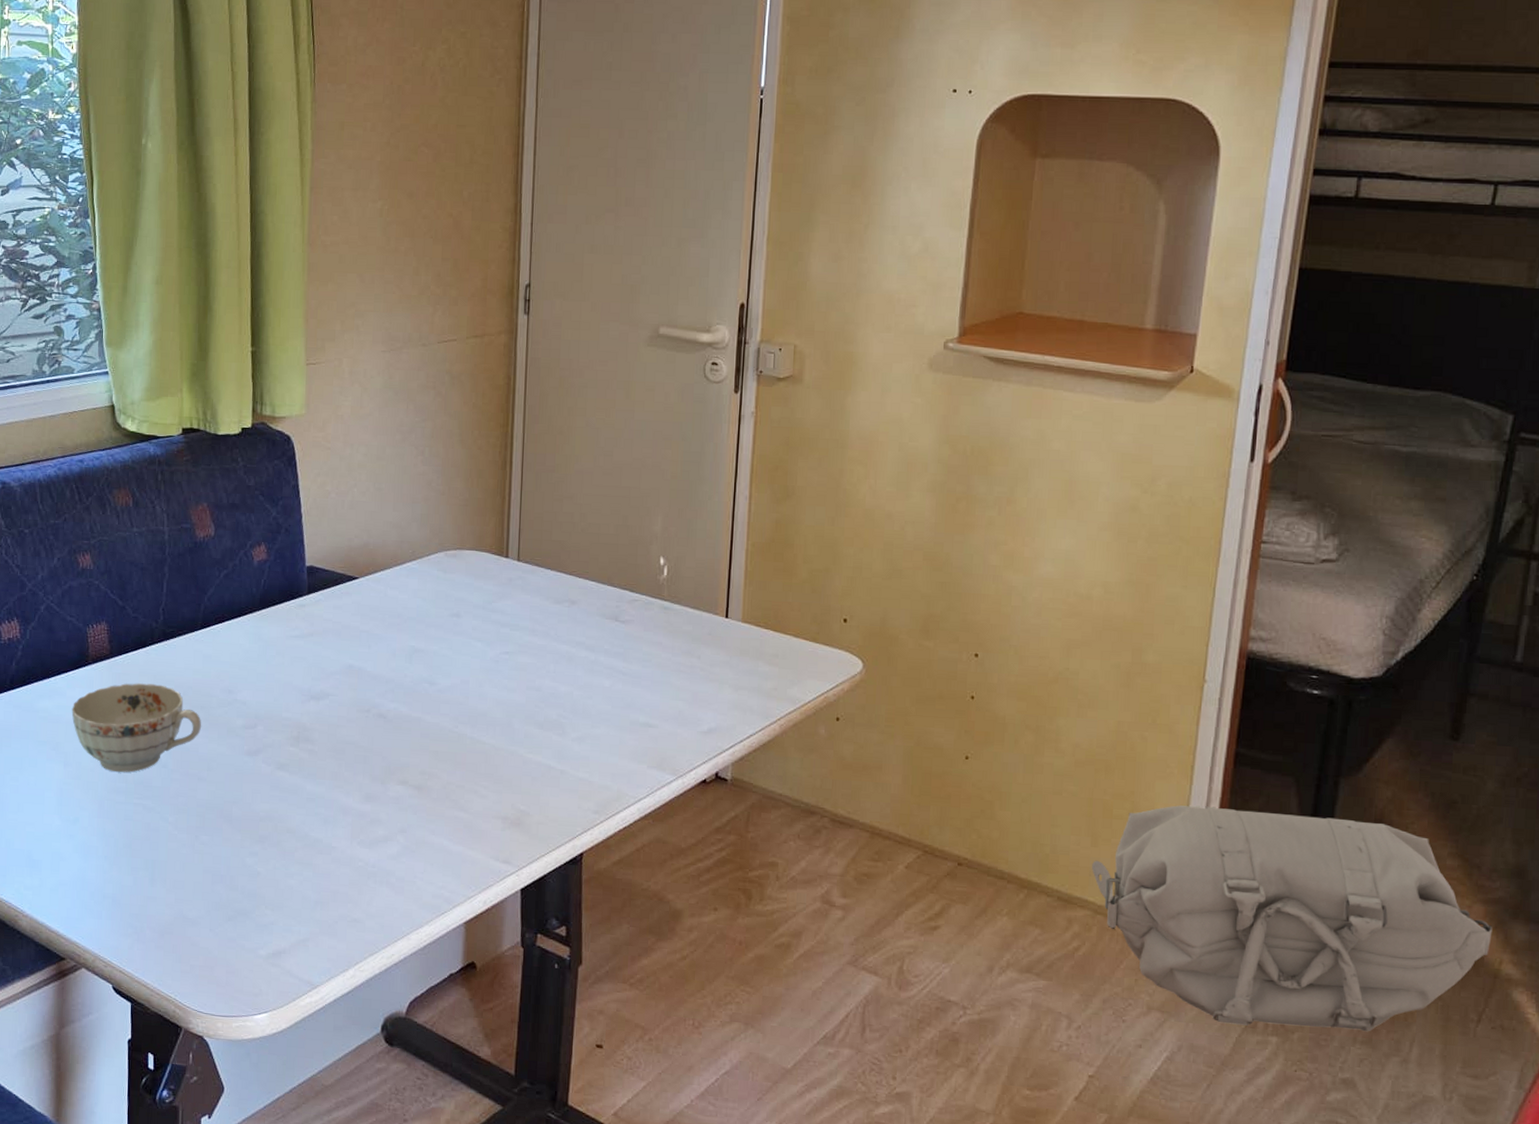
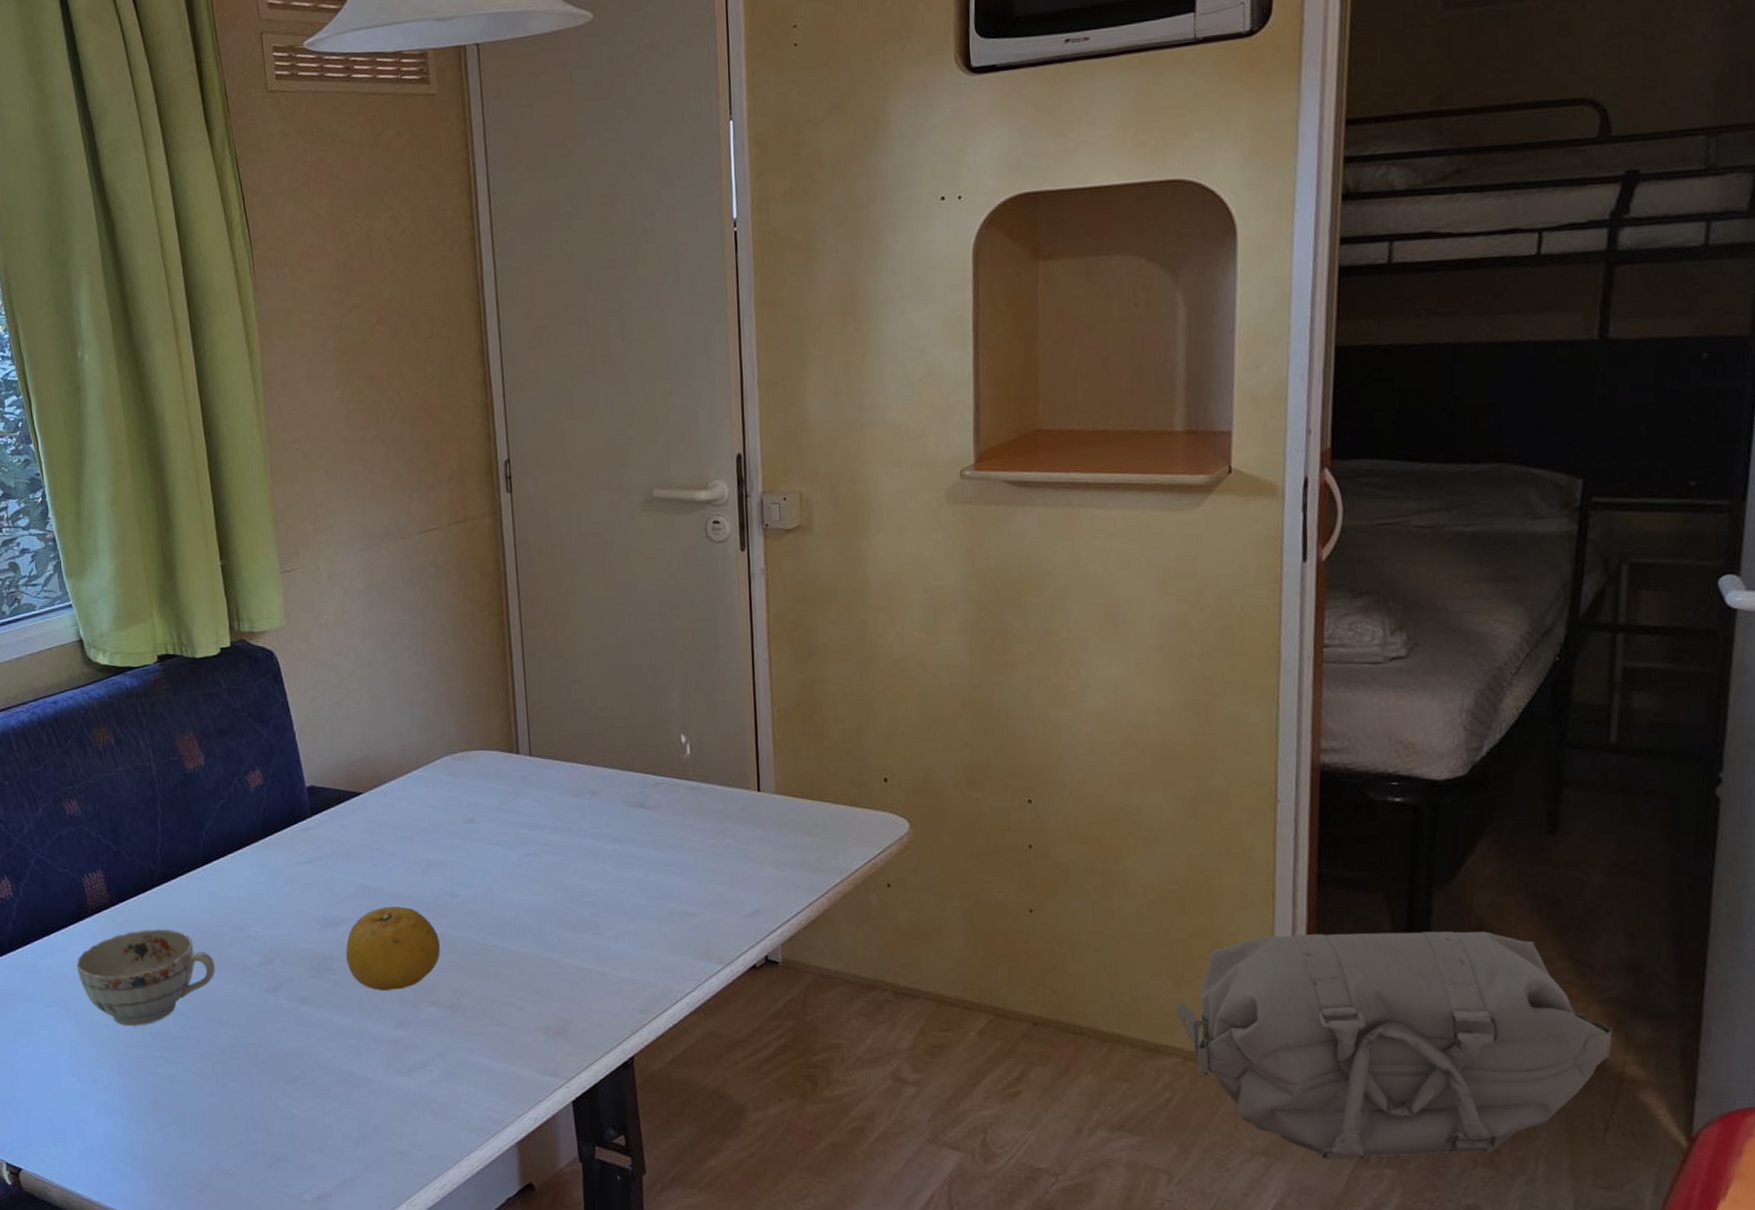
fruit: none [324,687,414,766] -> present [345,906,440,990]

